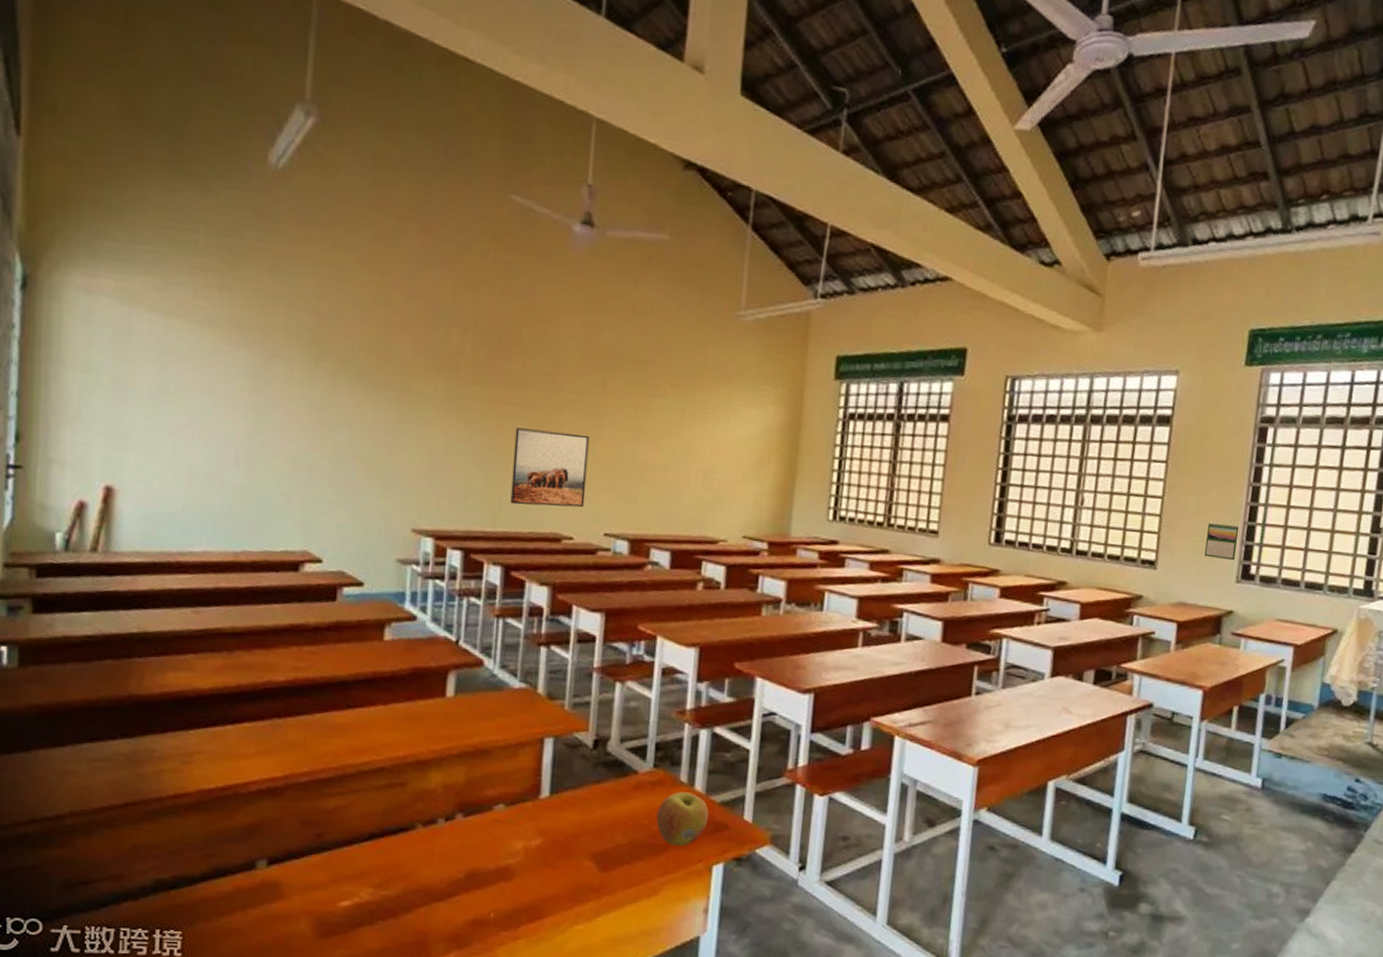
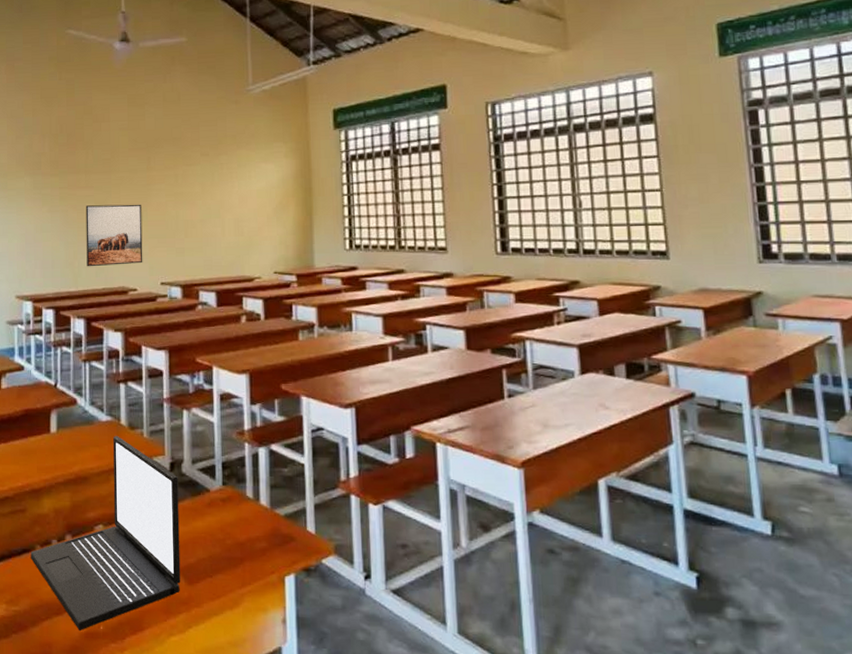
laptop: none [408,706,602,918] -> present [30,436,181,630]
apple: present [656,792,709,847] -> none [230,507,276,559]
calendar: present [1204,522,1240,561] -> none [714,206,752,242]

